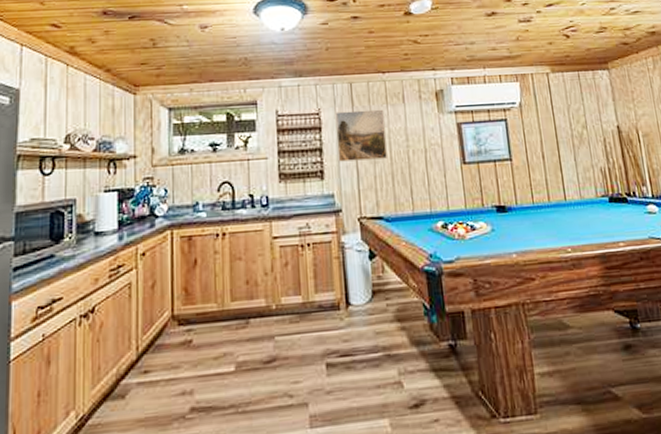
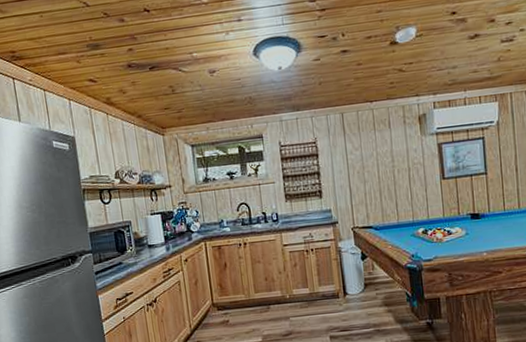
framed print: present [335,109,387,162] -> none [329,135,375,183]

